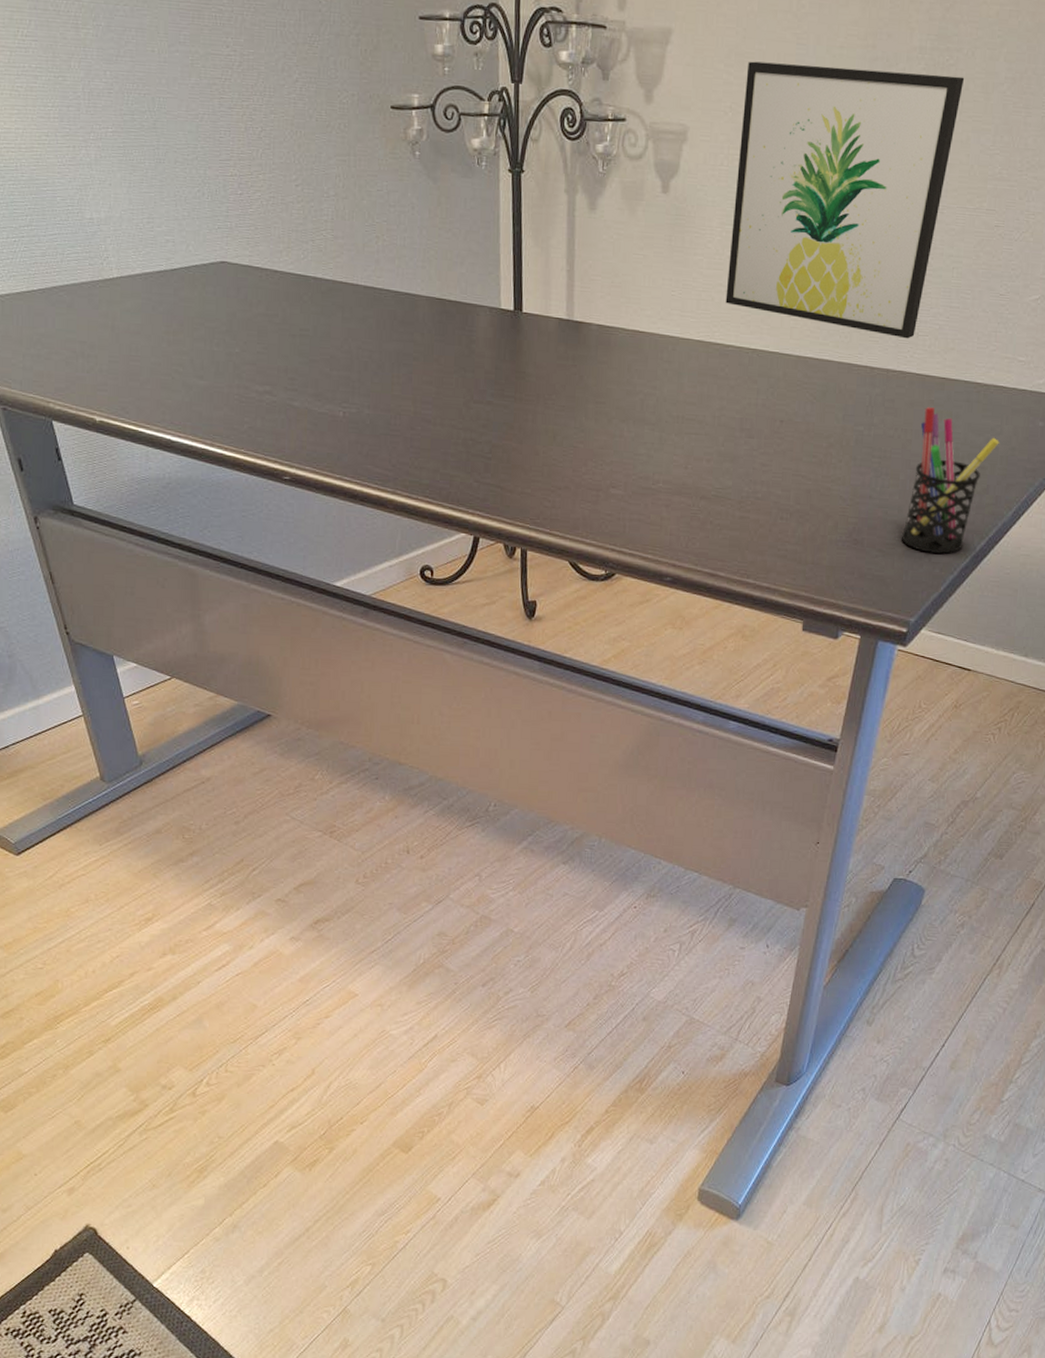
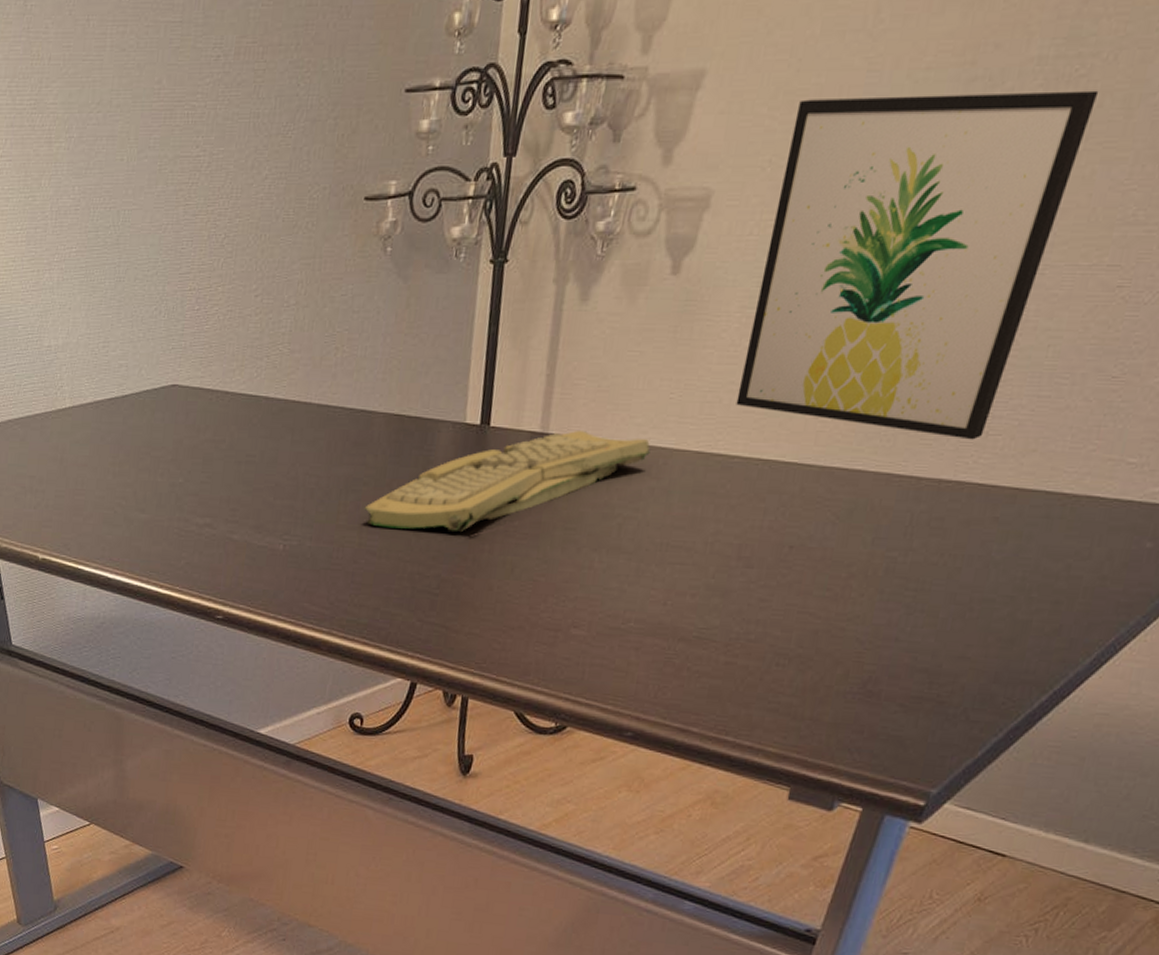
computer keyboard: none [416,318,661,403] -> present [364,429,650,531]
pen holder: present [901,407,999,555] -> none [931,526,1085,711]

